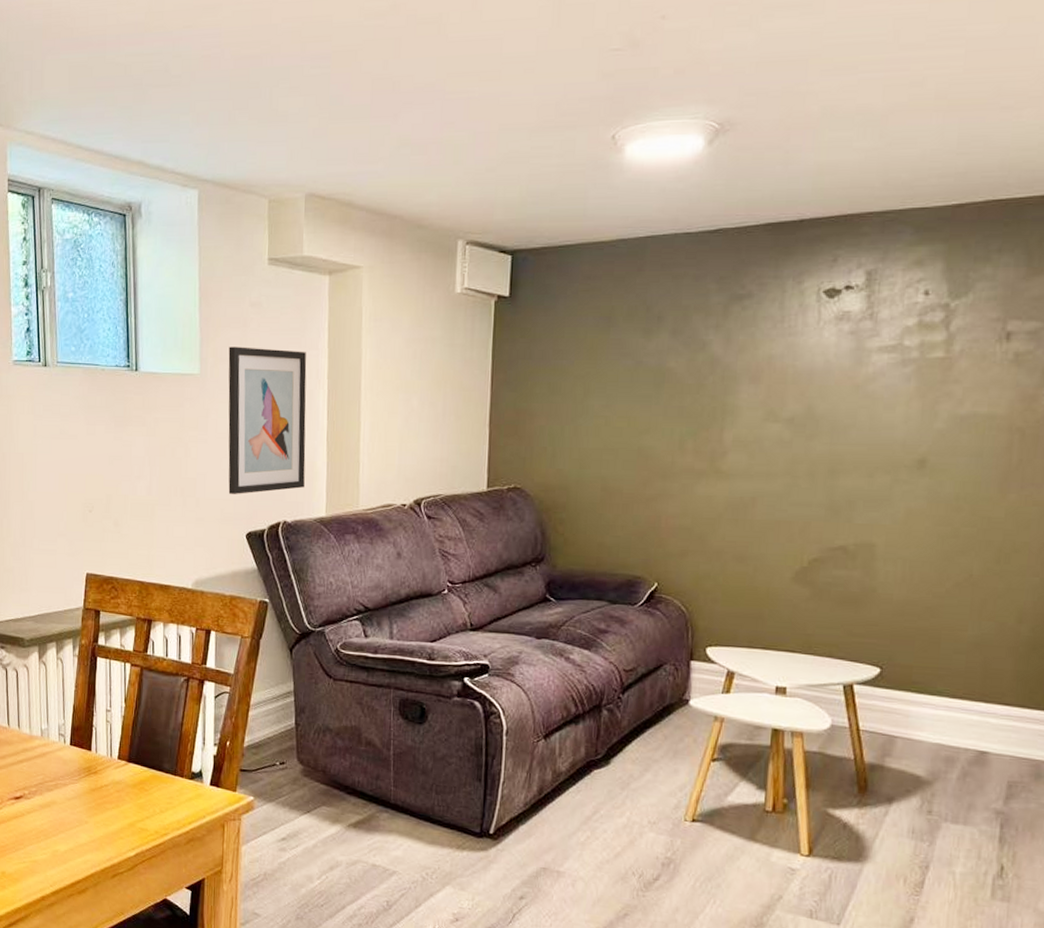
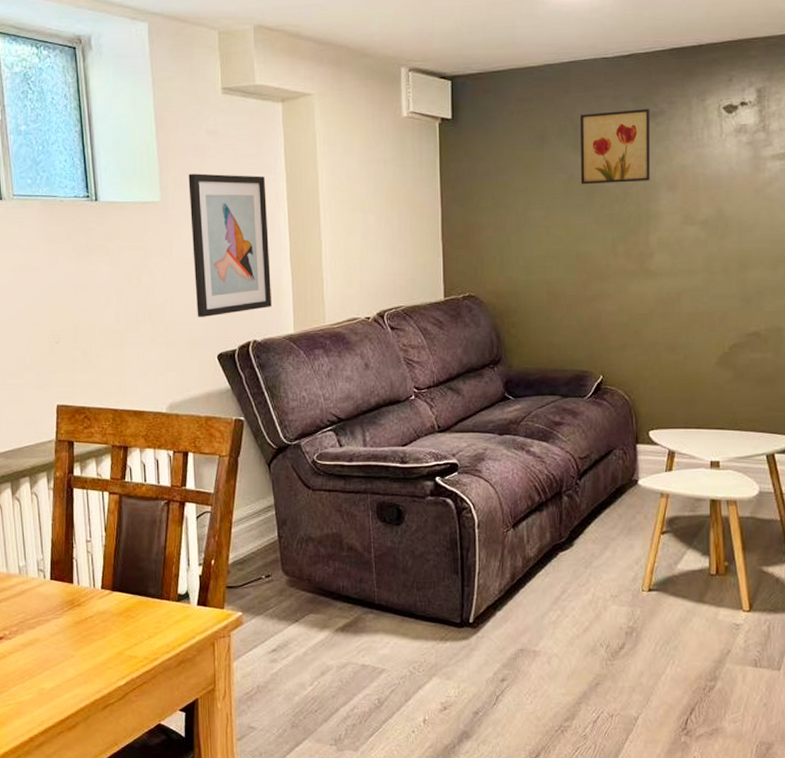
wall art: none [650,290,736,372] -> present [581,109,651,184]

